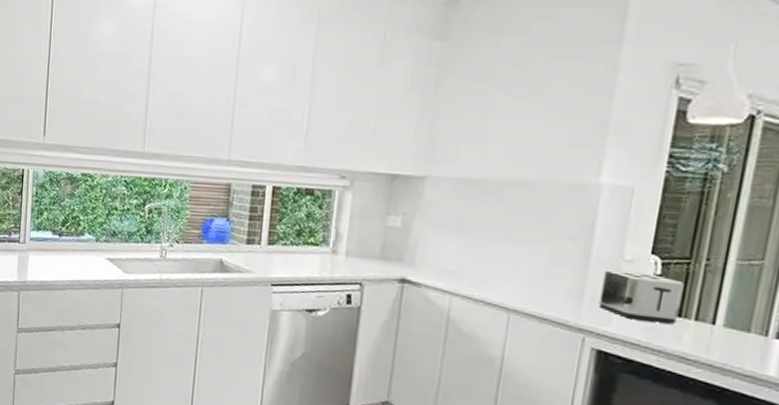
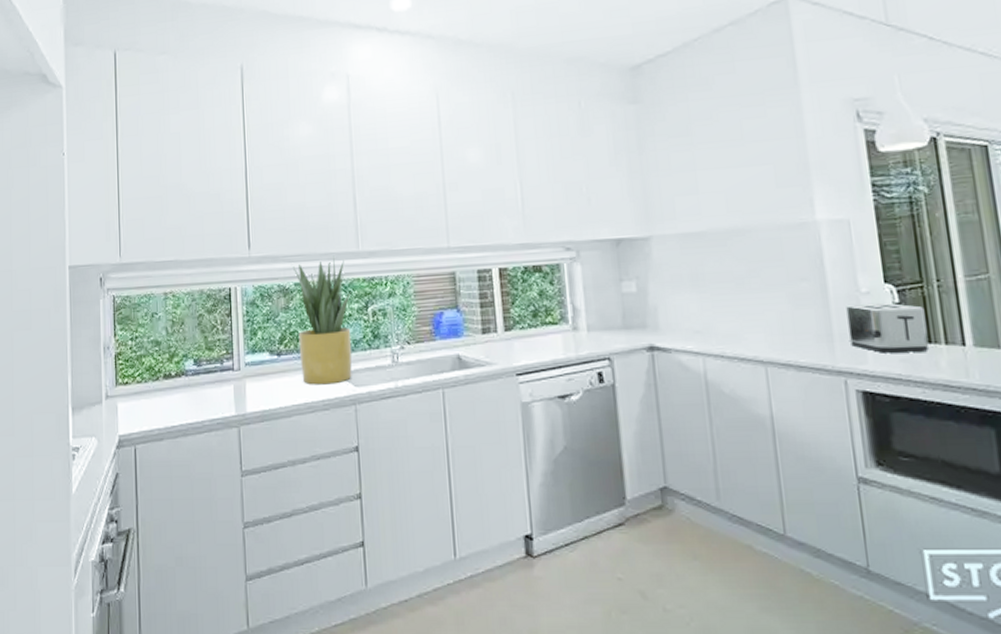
planter: none [78,154,132,268] -> present [292,257,353,385]

